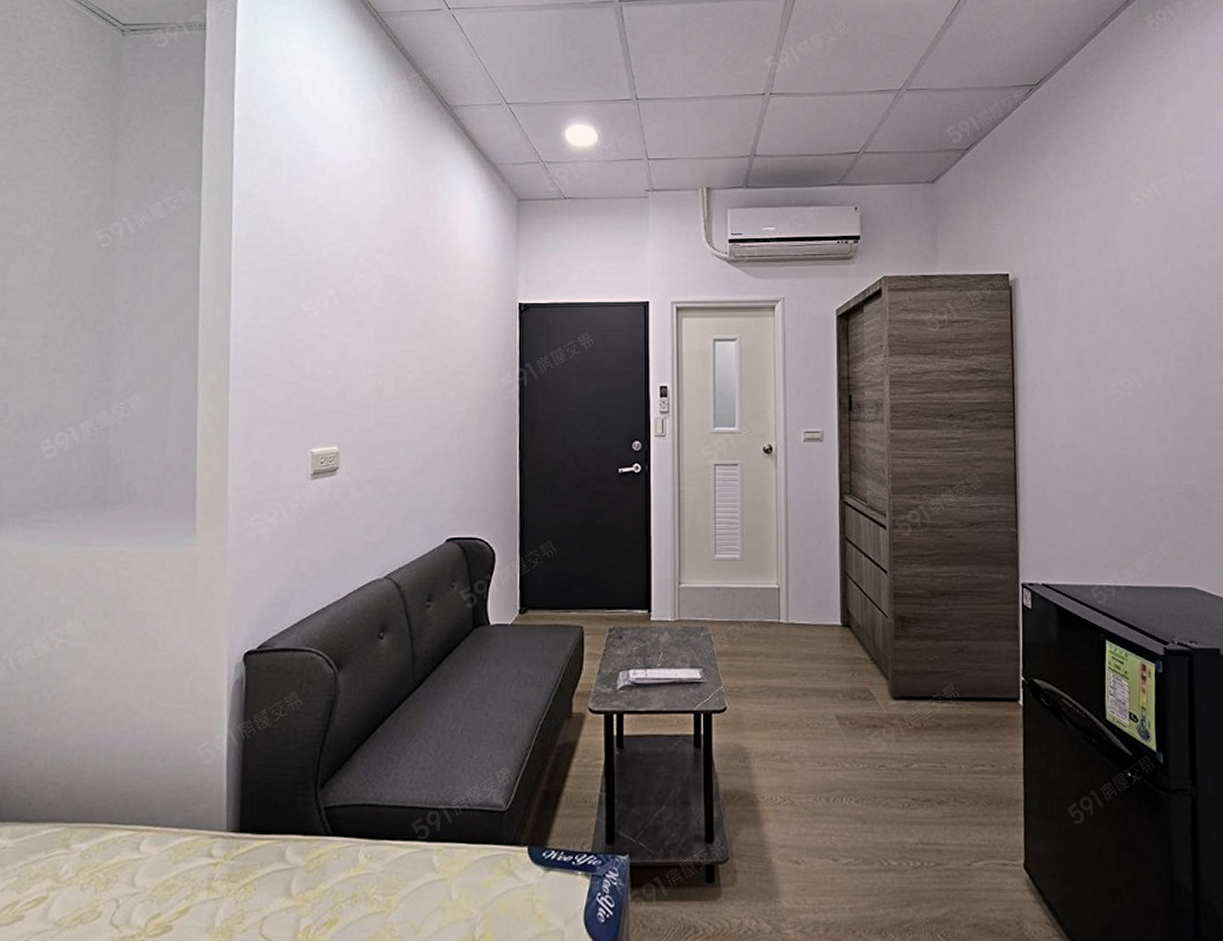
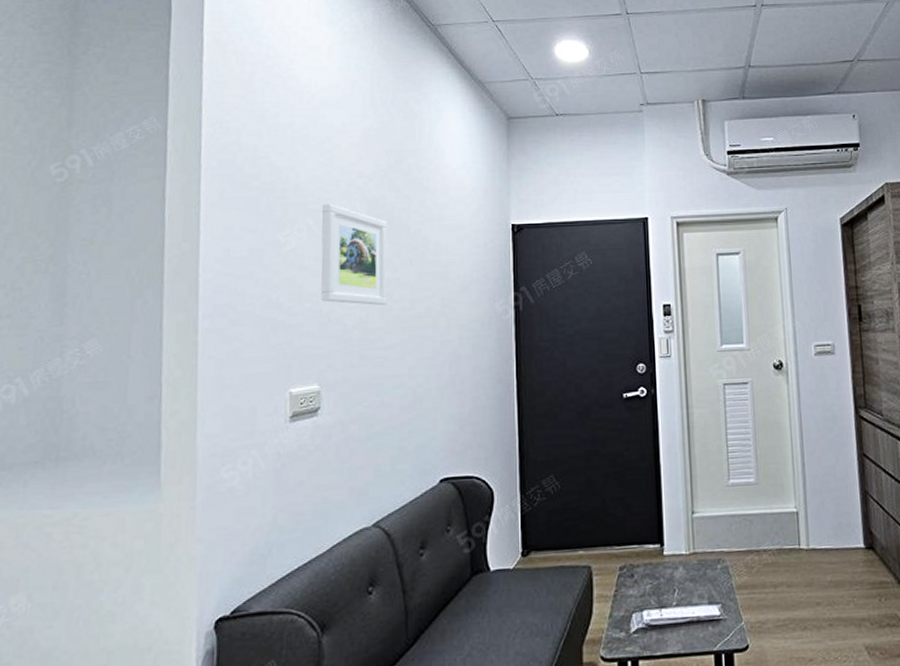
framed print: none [341,277,403,374] -> present [321,204,388,305]

